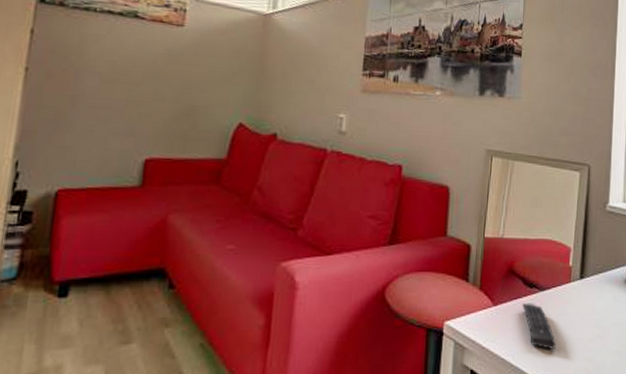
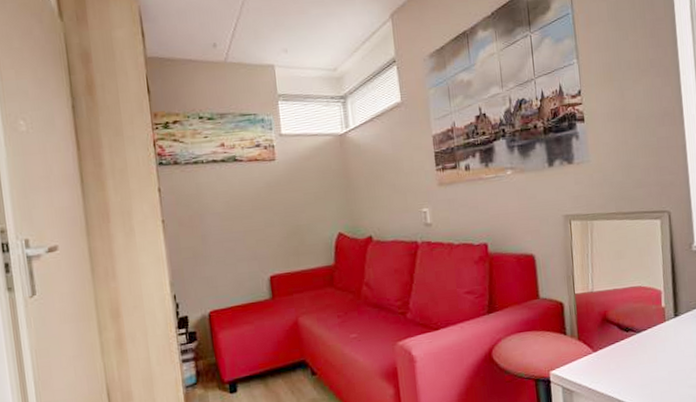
remote control: present [522,302,556,349] -> none [621,344,659,383]

